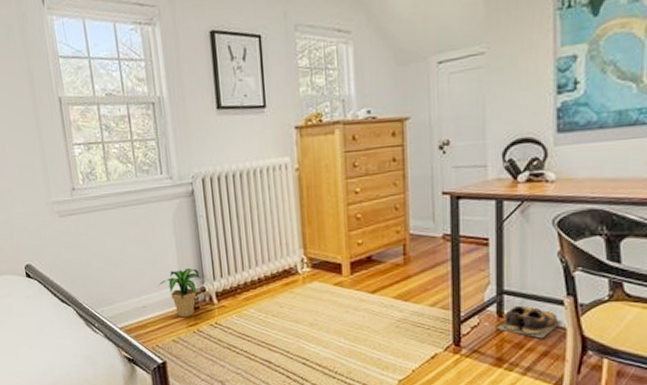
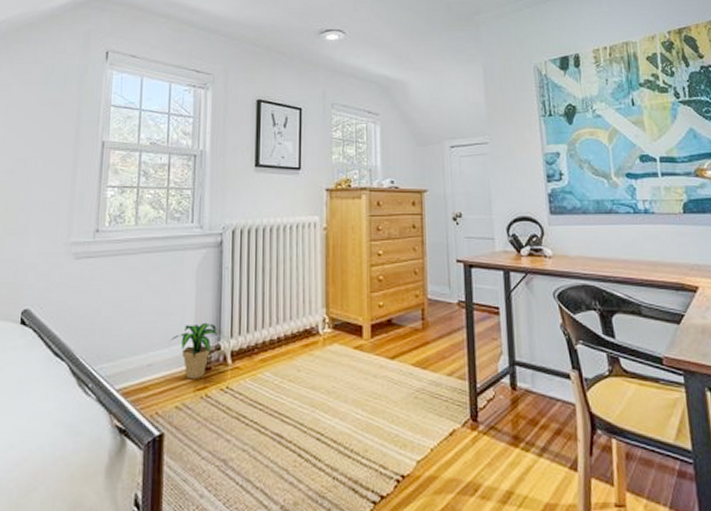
shoes: present [497,305,563,339] -> none [511,377,571,415]

